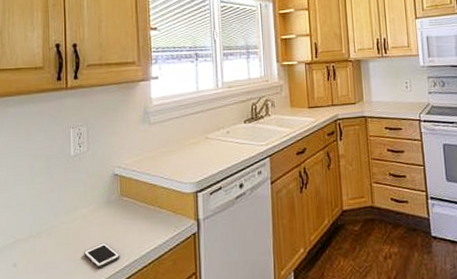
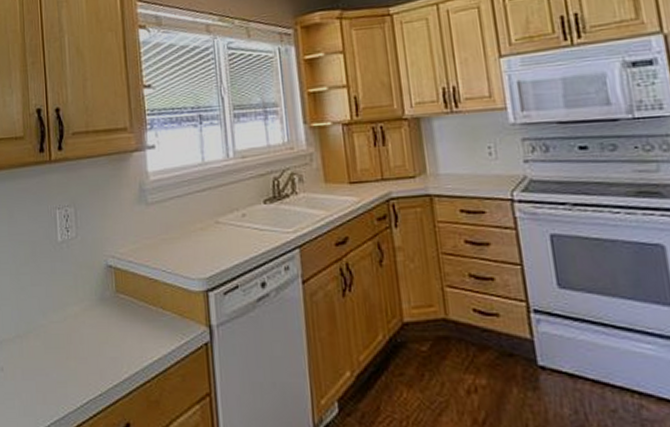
cell phone: present [83,242,120,269] -> none [75,348,119,380]

